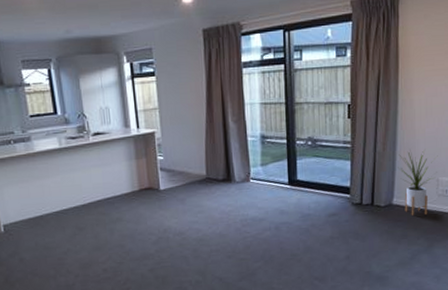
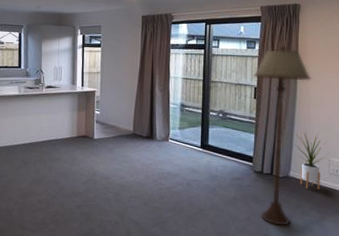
floor lamp: none [346,48,415,262] -> present [253,46,311,227]

